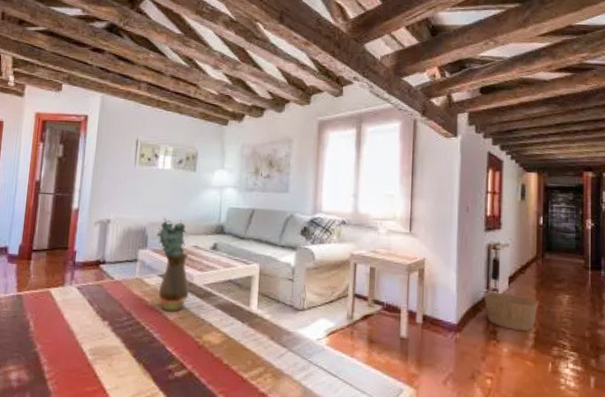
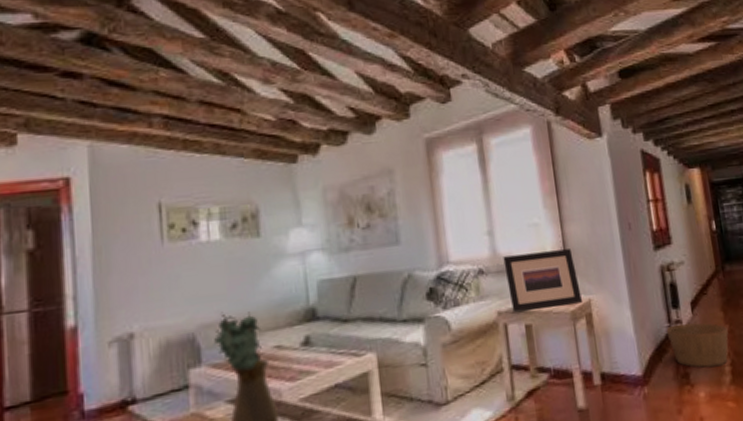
picture frame: none [361,214,418,260] -> present [503,249,582,312]

